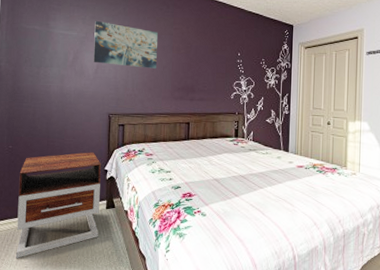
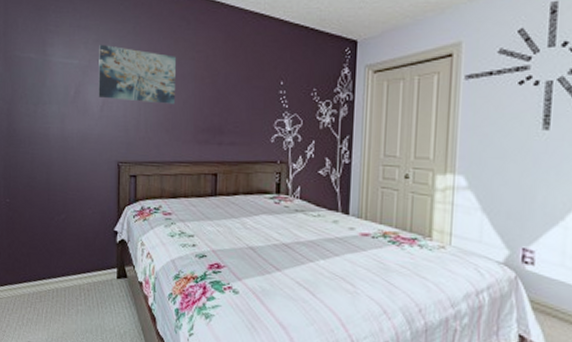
nightstand: present [16,152,101,259] -> none [18,208,110,332]

